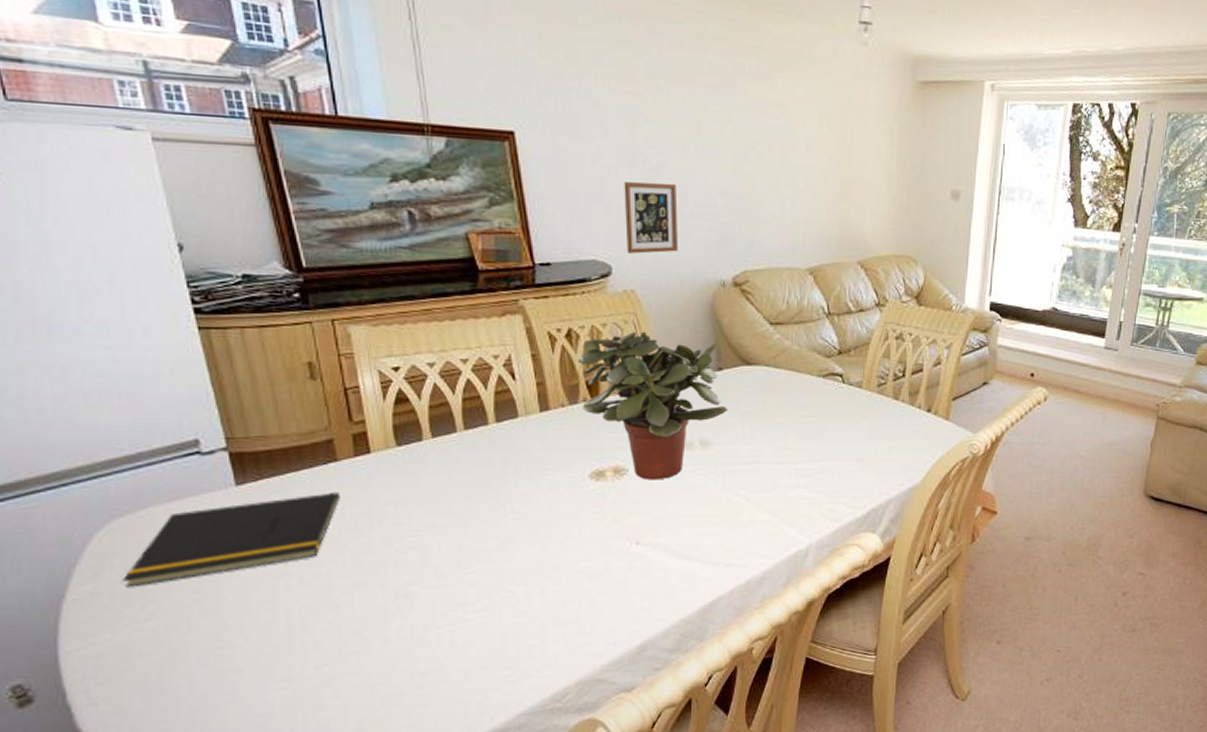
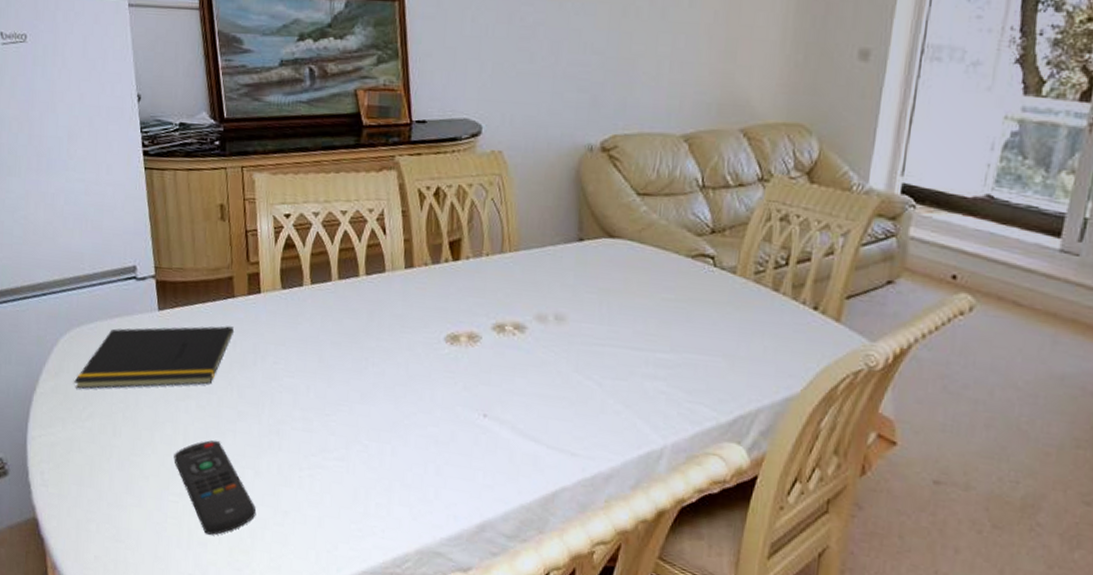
remote control: none [275,614,389,715] -> present [174,440,256,535]
potted plant: present [578,331,727,480] -> none [443,193,586,352]
picture frame: present [624,182,679,254] -> none [497,40,551,114]

